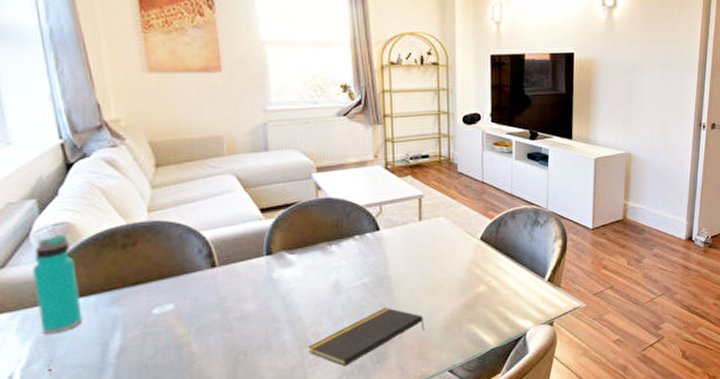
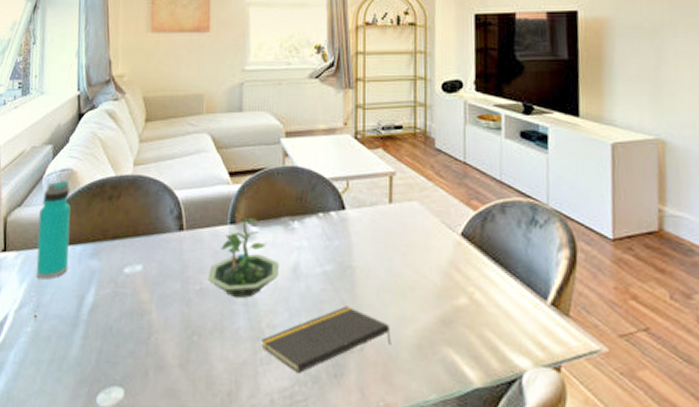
terrarium: none [248,248,320,318] -> present [207,218,279,299]

